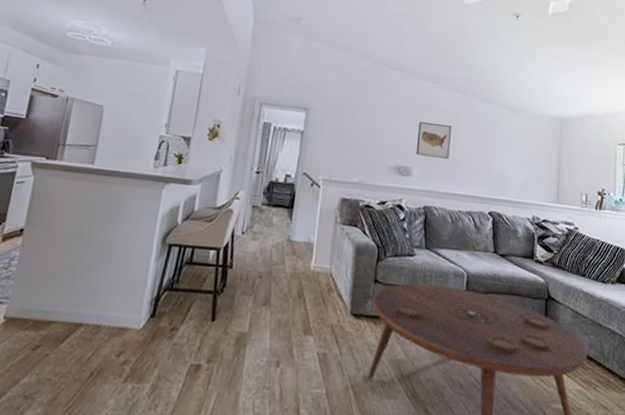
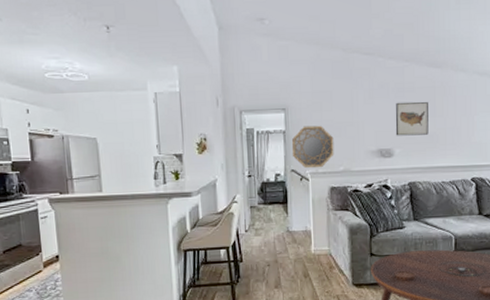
home mirror: none [306,129,353,176] -> present [291,125,334,169]

